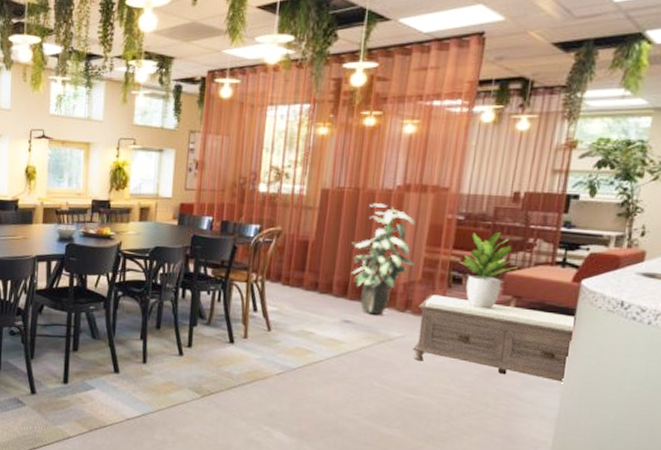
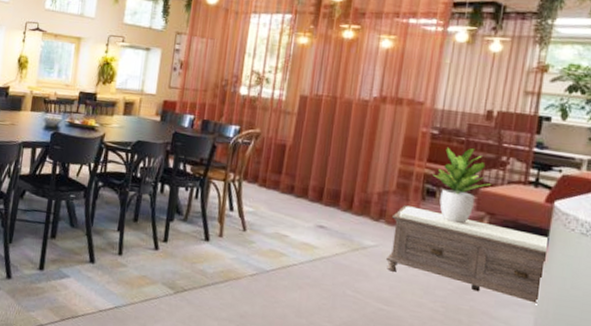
indoor plant: present [351,203,416,315] -> none [327,112,391,223]

